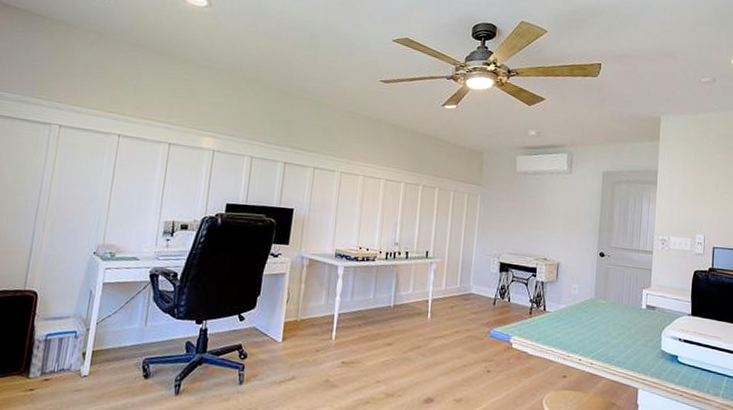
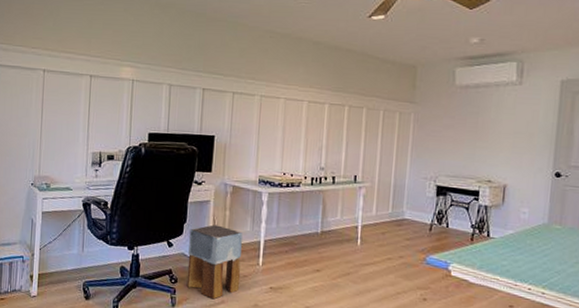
stool: none [256,298,317,376] -> present [186,224,243,300]

